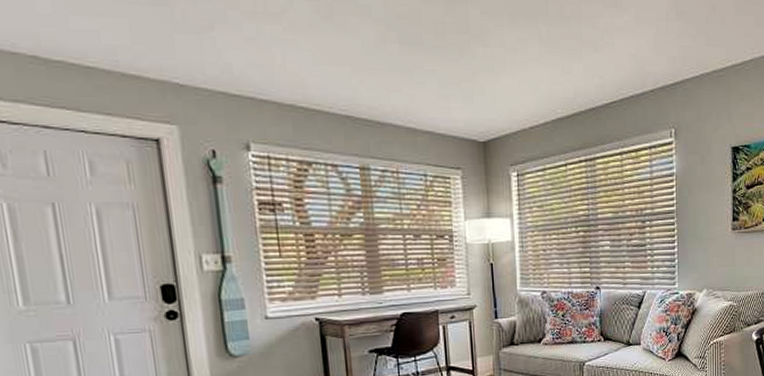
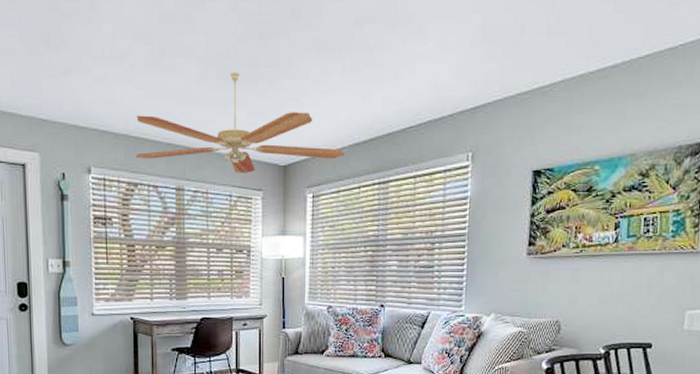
ceiling fan: none [304,37,549,150] -> present [136,72,346,173]

